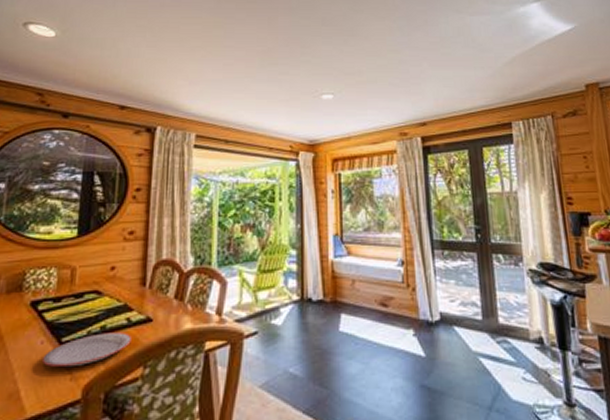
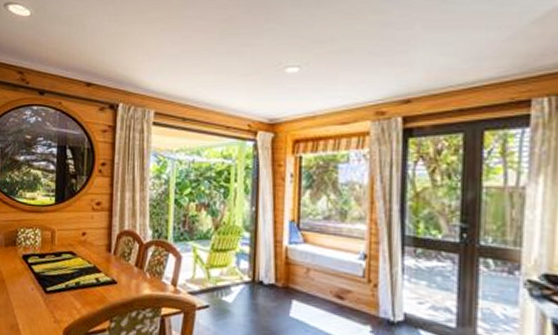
plate: present [43,332,131,367] -> none [34,288,100,312]

